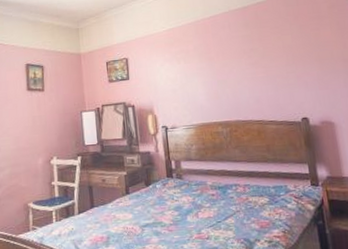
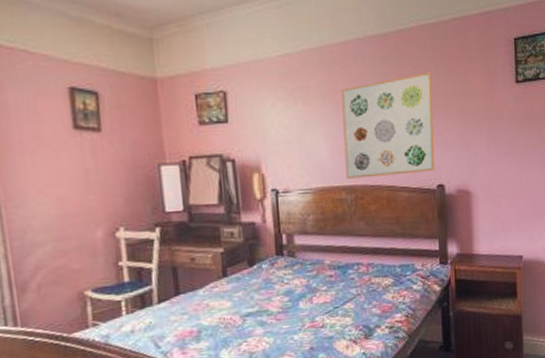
wall art: none [213,31,298,116] -> present [341,72,435,179]

